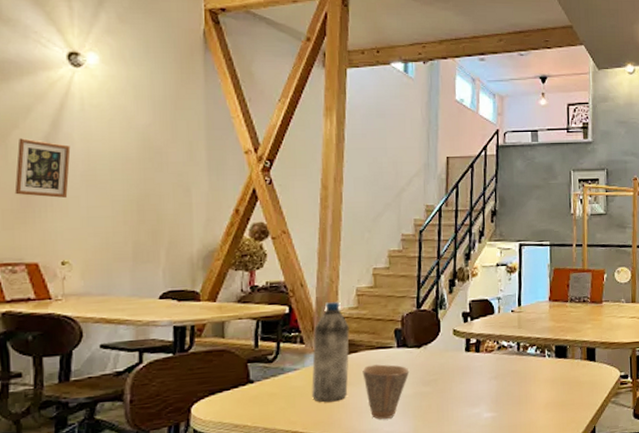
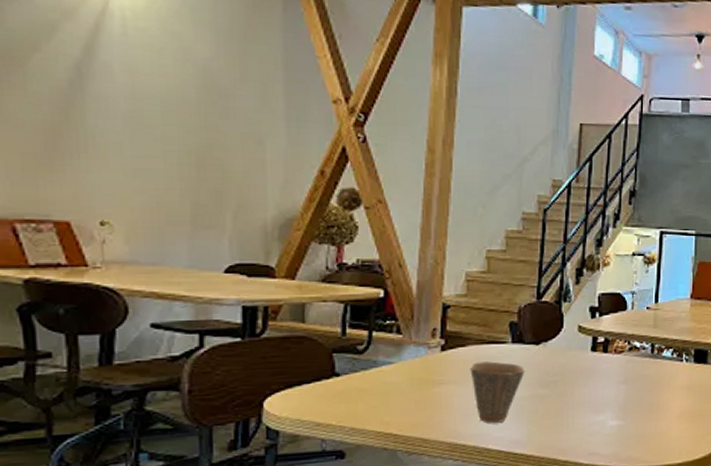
picture frame: present [14,138,71,198] -> none [37,64,110,143]
water bottle: present [312,302,350,403] -> none [409,287,456,402]

